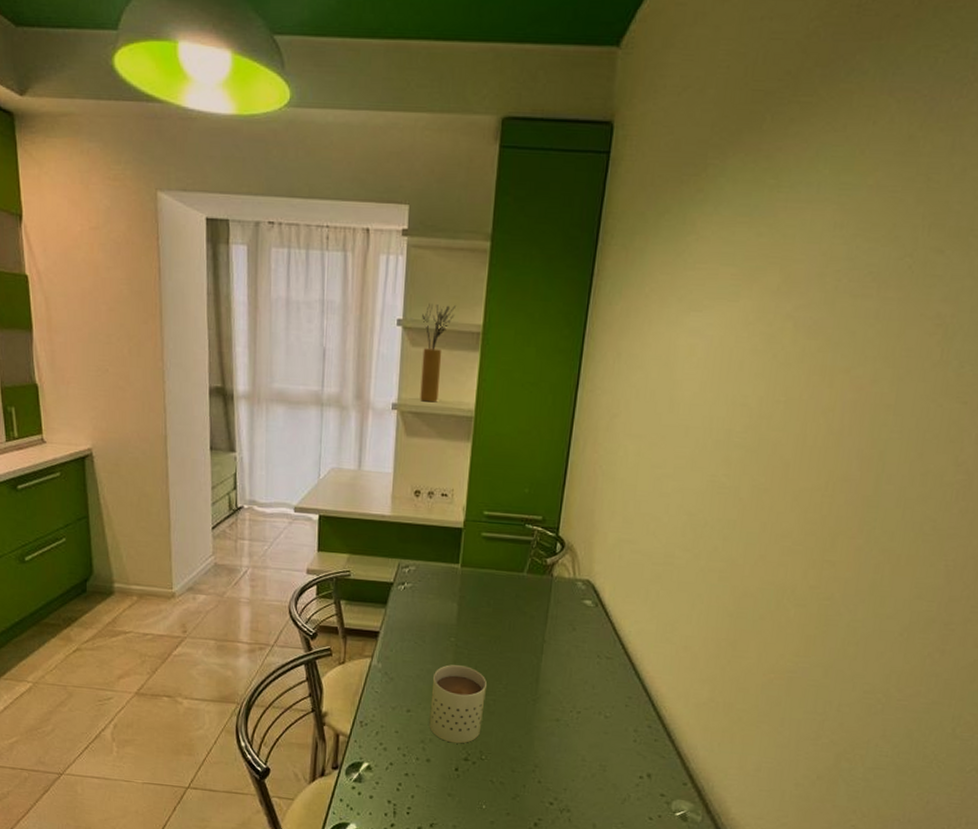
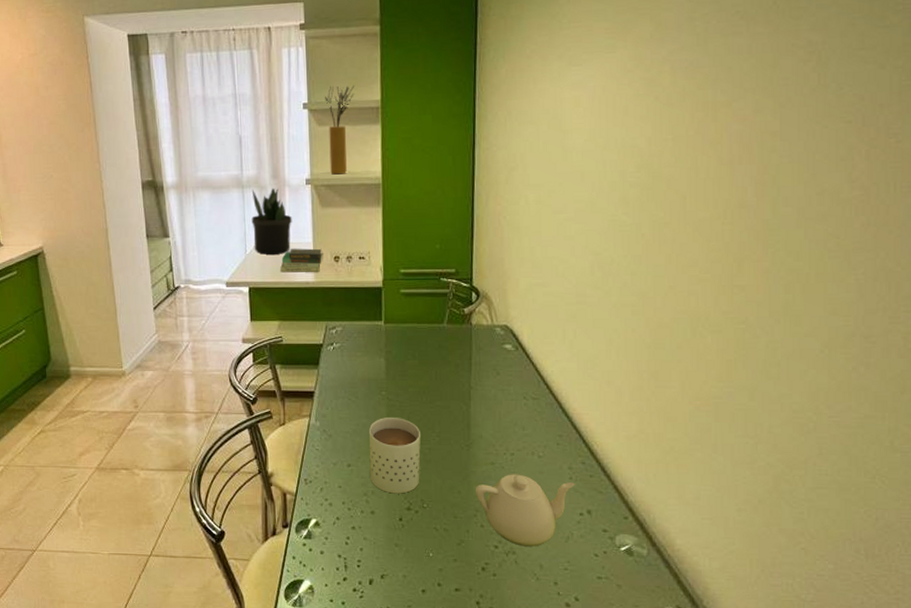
planter: none [328,408,373,482] -> present [251,187,292,255]
books: none [355,478,405,506] -> present [280,248,324,273]
teapot: none [536,732,639,806] -> present [475,474,575,547]

